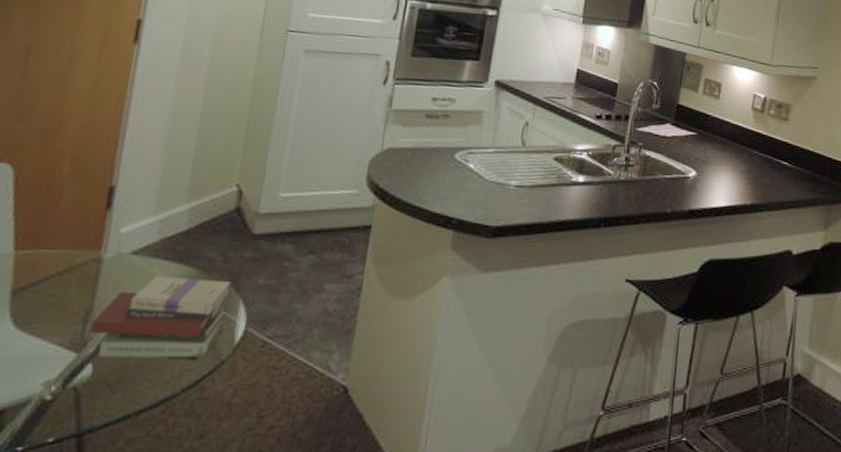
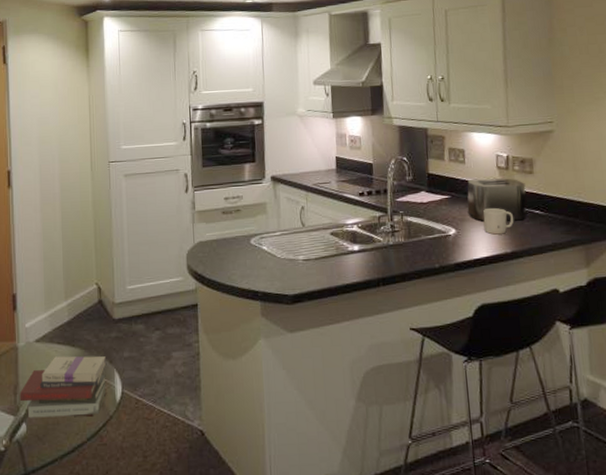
toaster: none [712,117,778,171] -> present [467,178,528,222]
mug: none [726,152,760,183] -> present [482,207,514,235]

